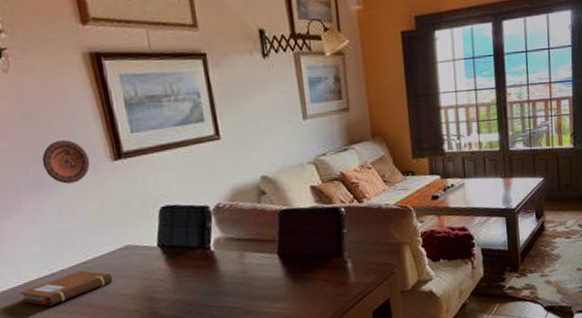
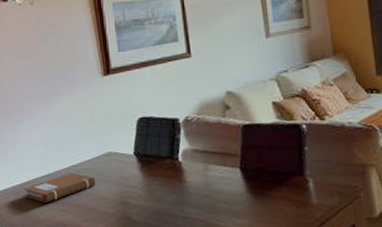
decorative plate: present [42,140,90,184] -> none [50,58,85,96]

